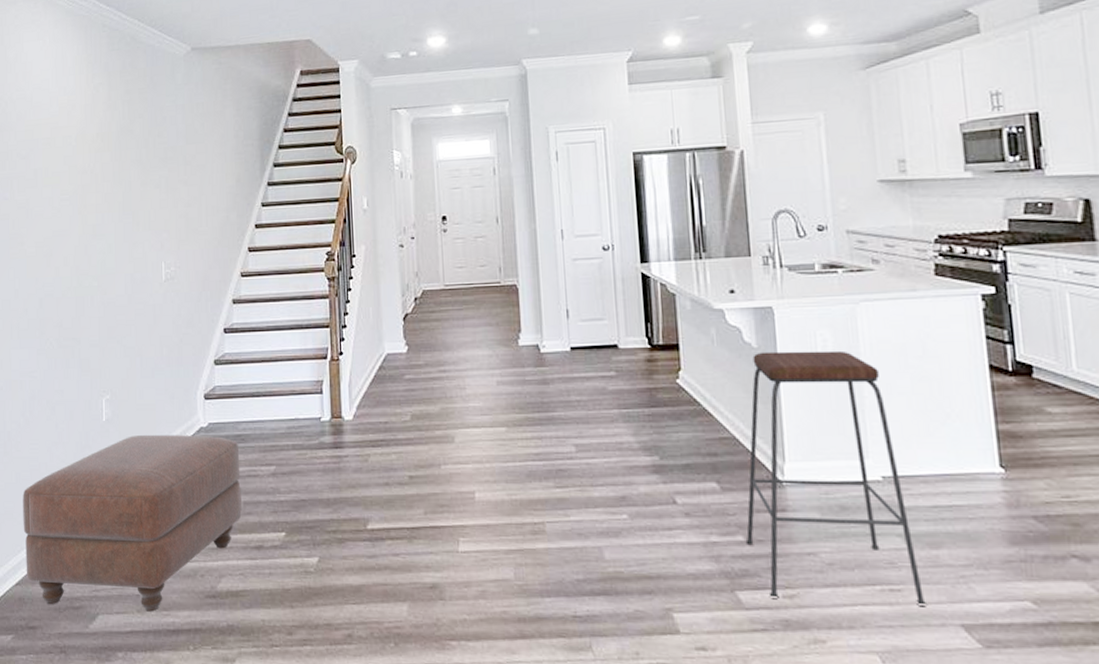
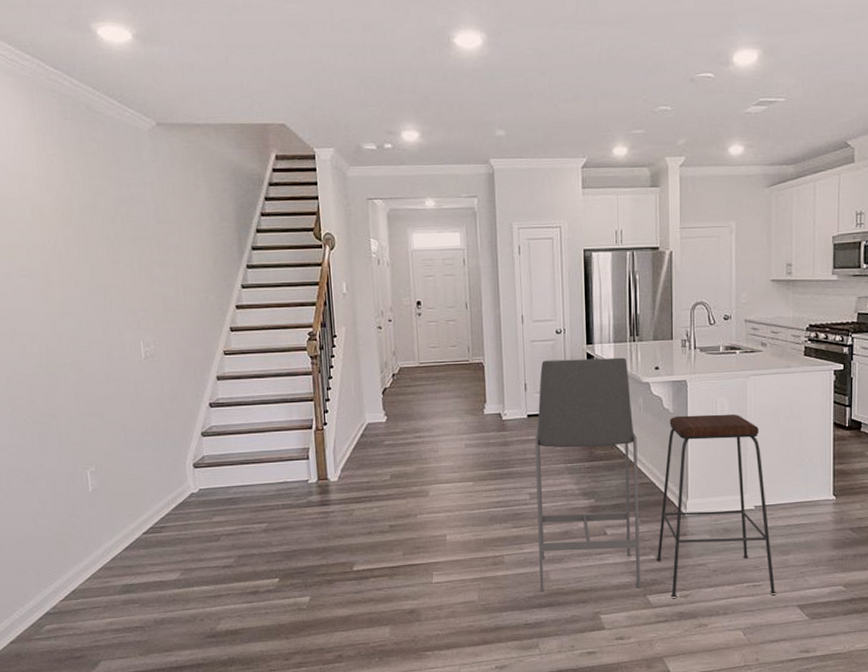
ottoman: present [23,434,242,612] -> none [8,500,237,658]
bar stool: none [580,278,726,581] -> present [534,357,641,592]

